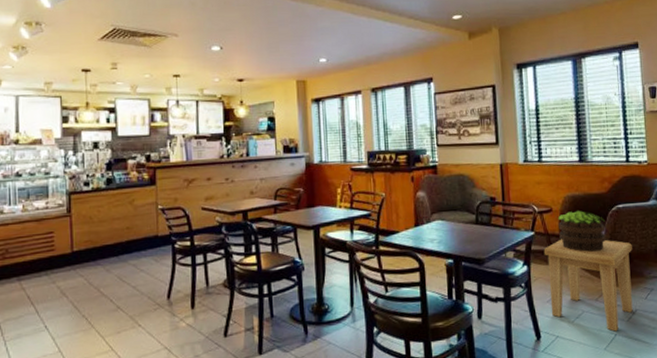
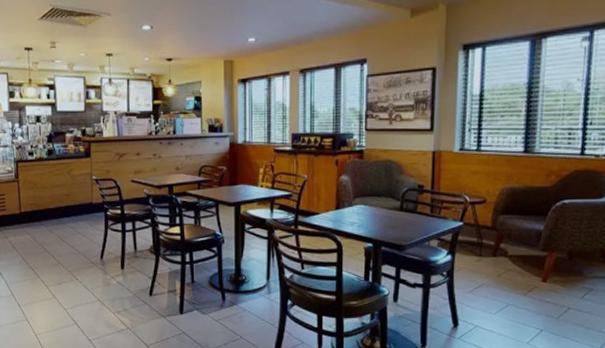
side table: present [543,239,633,332] -> none [471,231,574,327]
potted plant: present [558,211,606,252] -> none [491,204,546,246]

